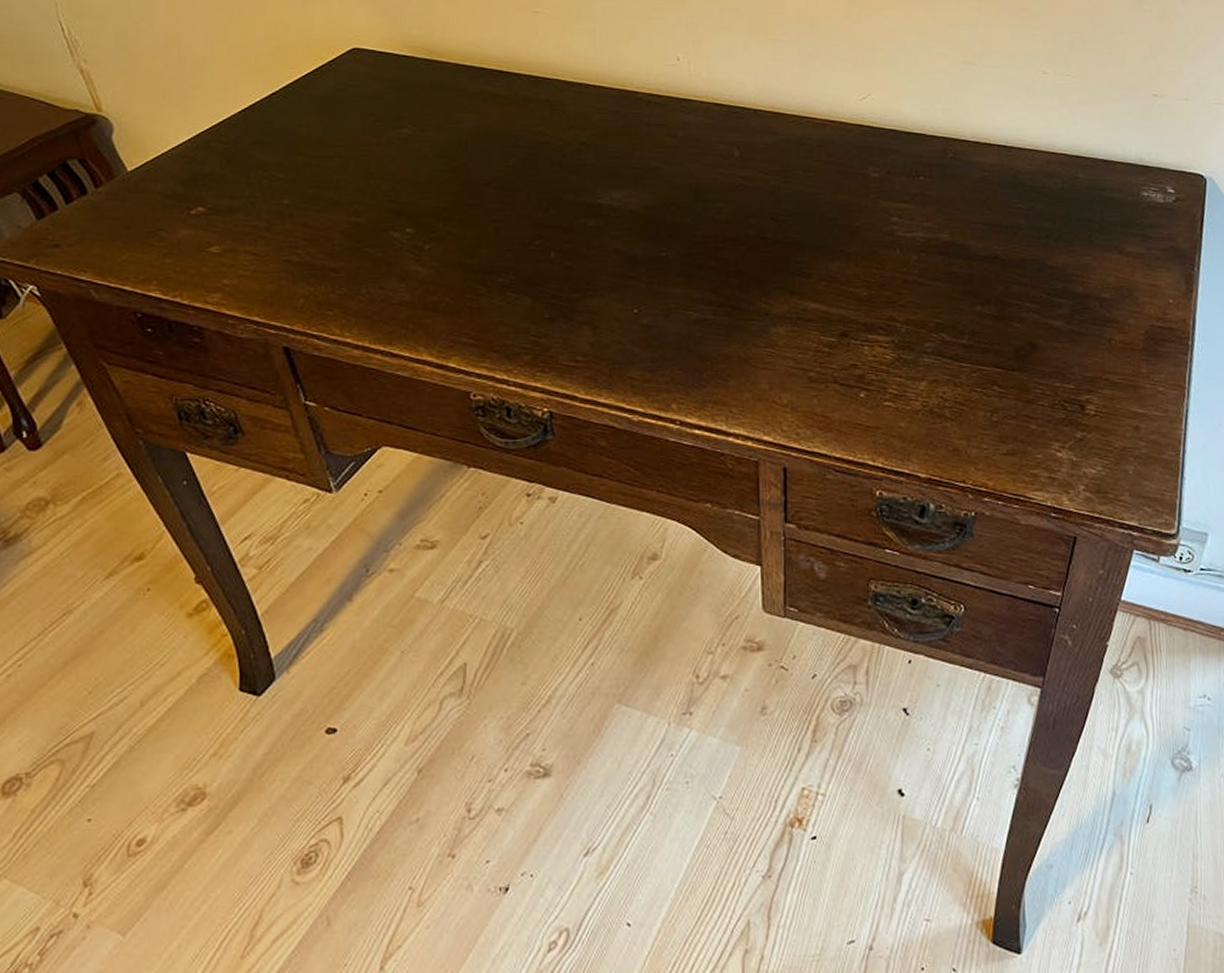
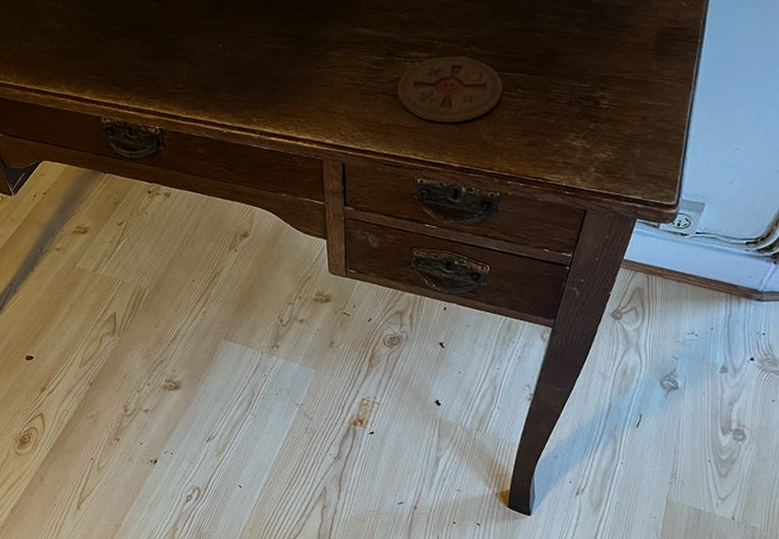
coaster: none [852,342,976,423] -> present [397,56,502,123]

